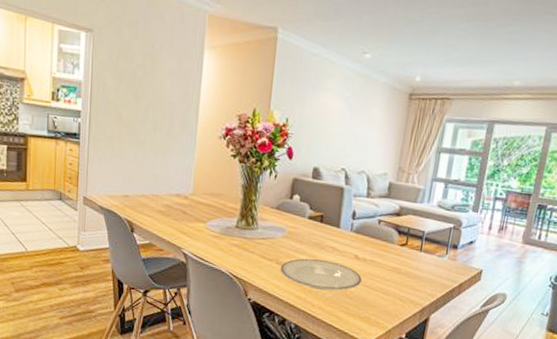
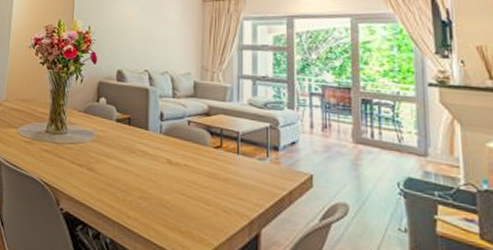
plate: present [280,258,362,291] -> none [91,163,177,200]

